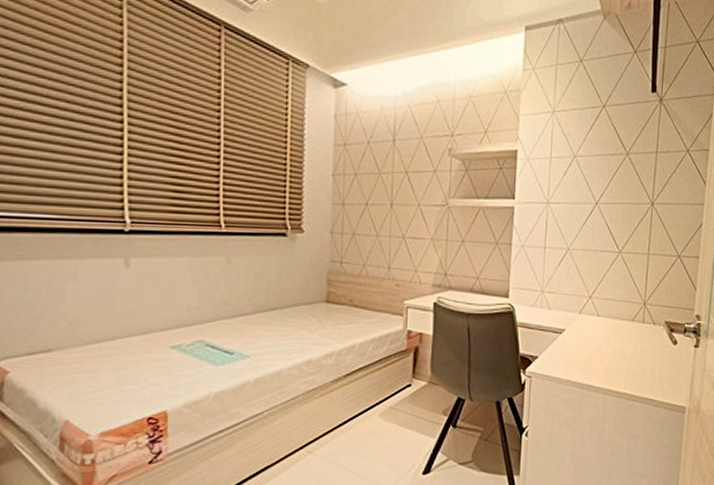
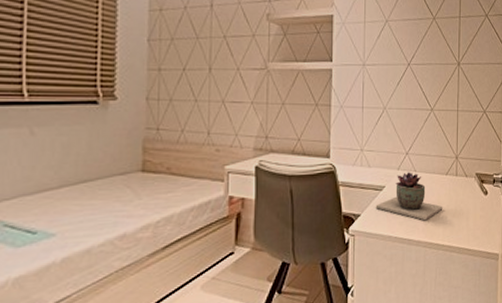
succulent plant: none [554,316,627,367] -> present [375,172,443,221]

